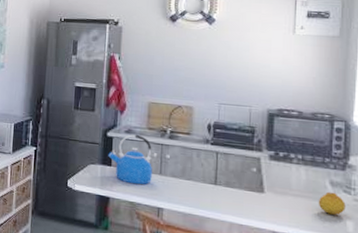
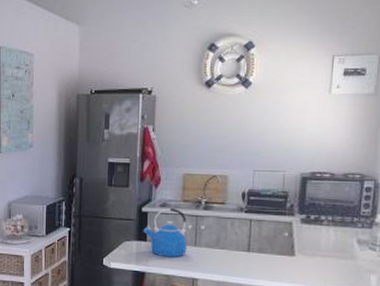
fruit: present [318,191,346,215] -> none [345,250,371,271]

